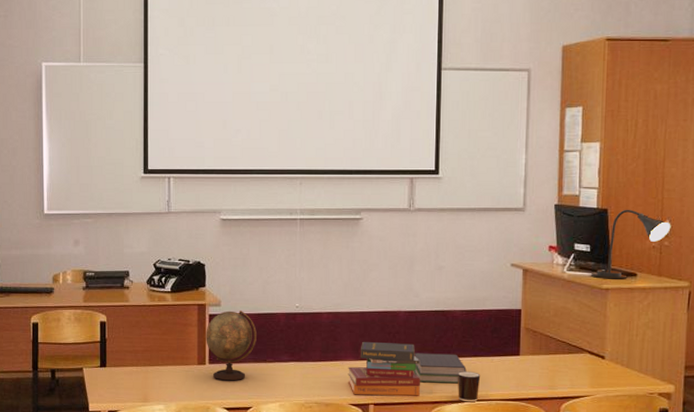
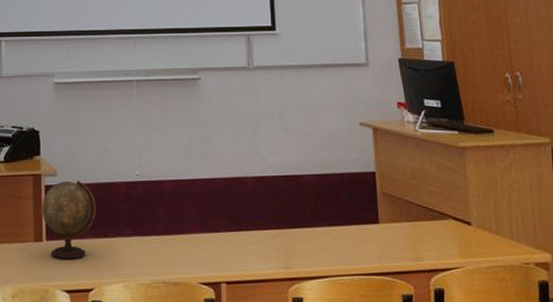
books: present [348,341,421,396] -> none [195,211,276,273]
book: present [413,353,467,384] -> none [266,223,324,257]
mug: present [457,371,481,403] -> none [313,243,340,278]
desk lamp: present [591,209,671,279] -> none [445,61,523,137]

